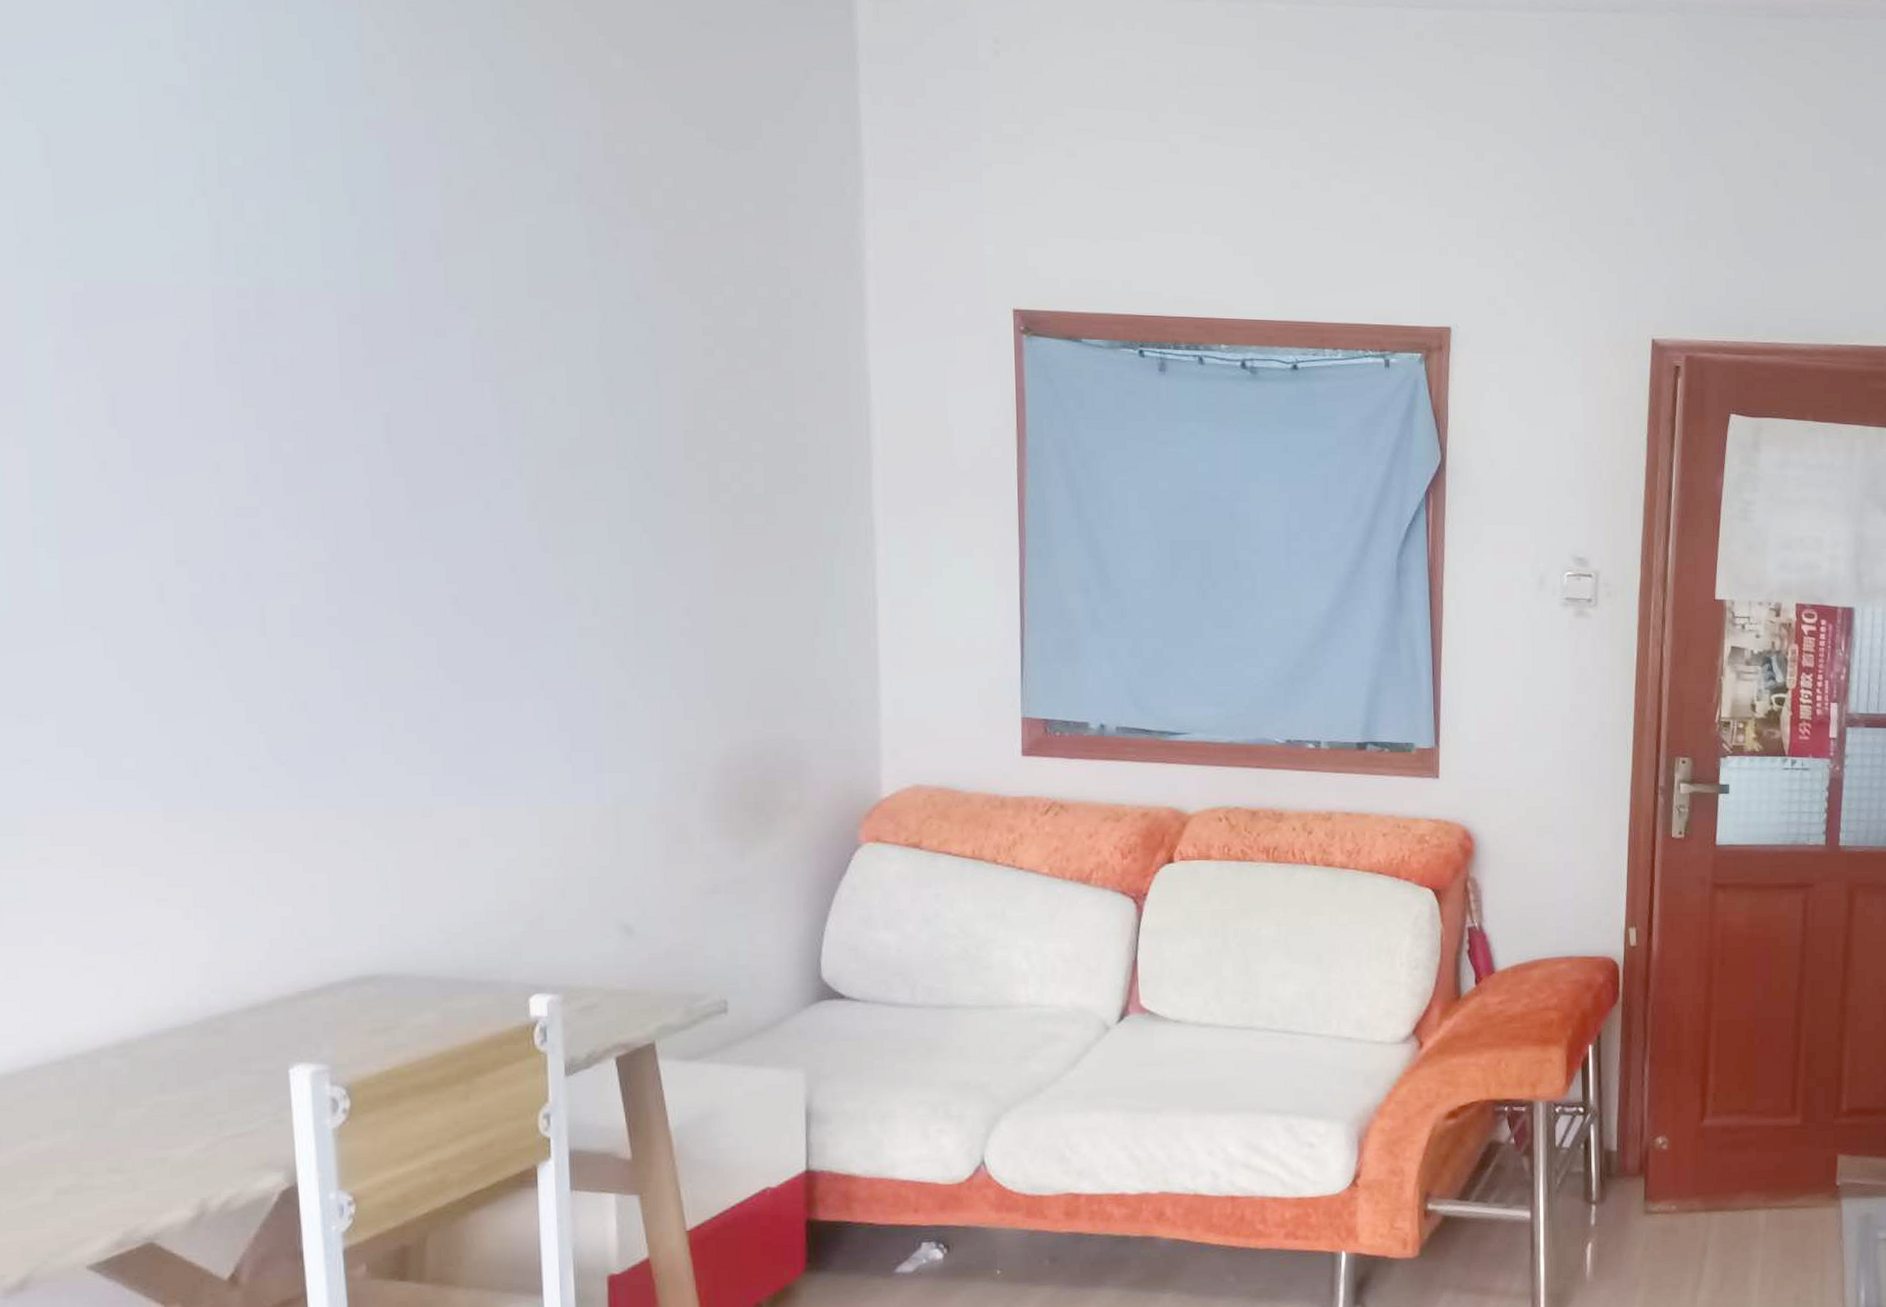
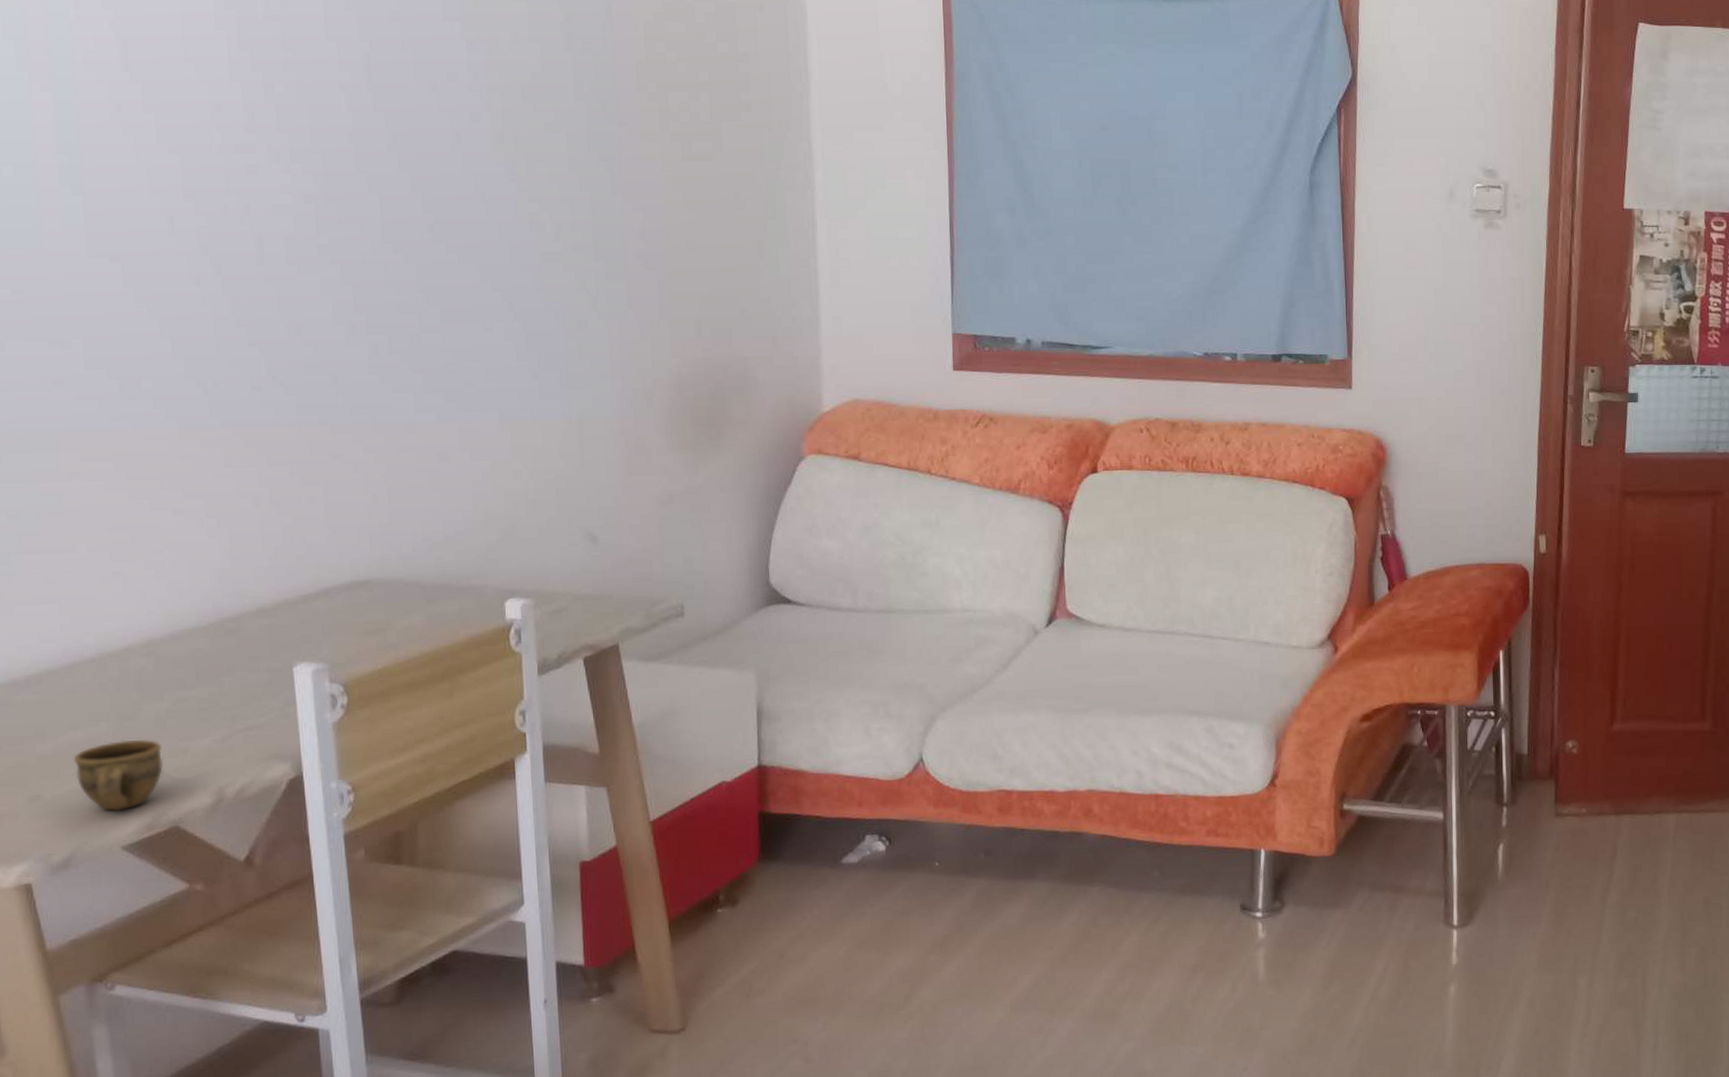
cup: none [33,1148,138,1228] -> present [73,739,164,812]

